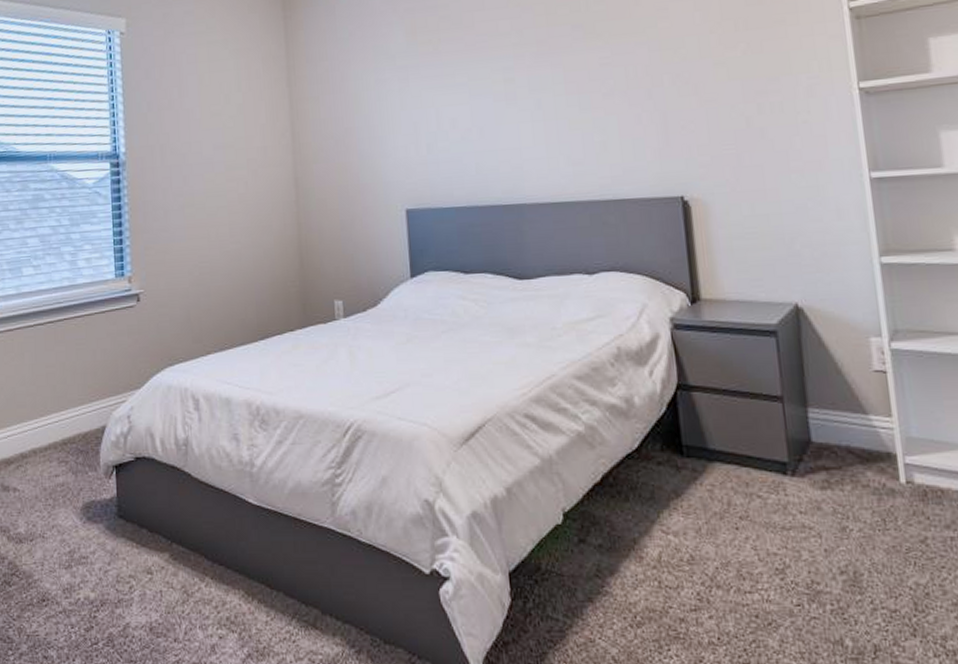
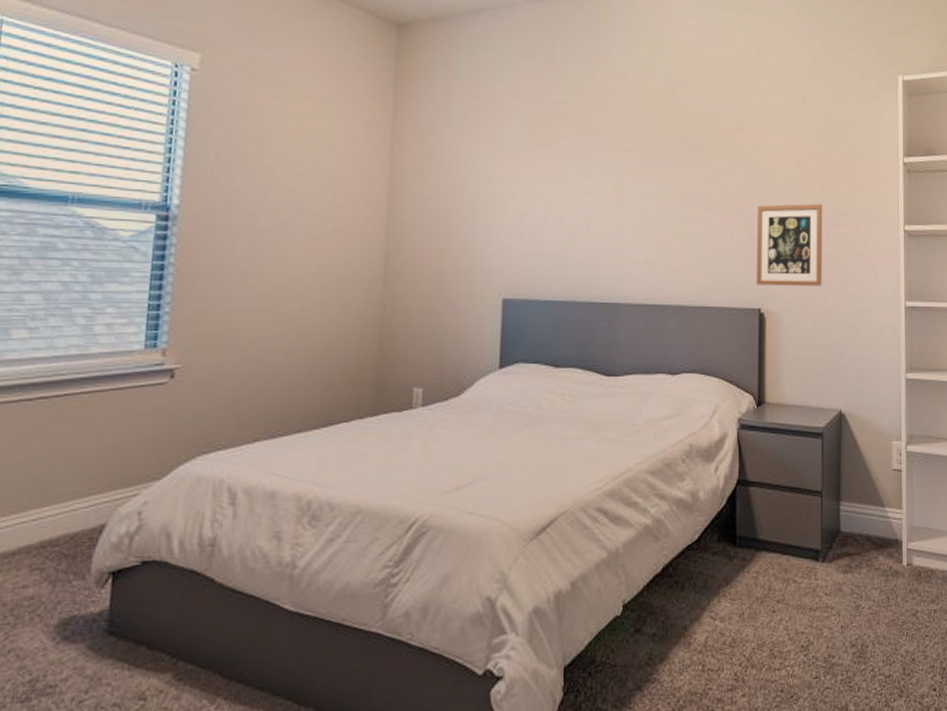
picture frame: none [667,70,757,171] -> present [756,203,823,286]

